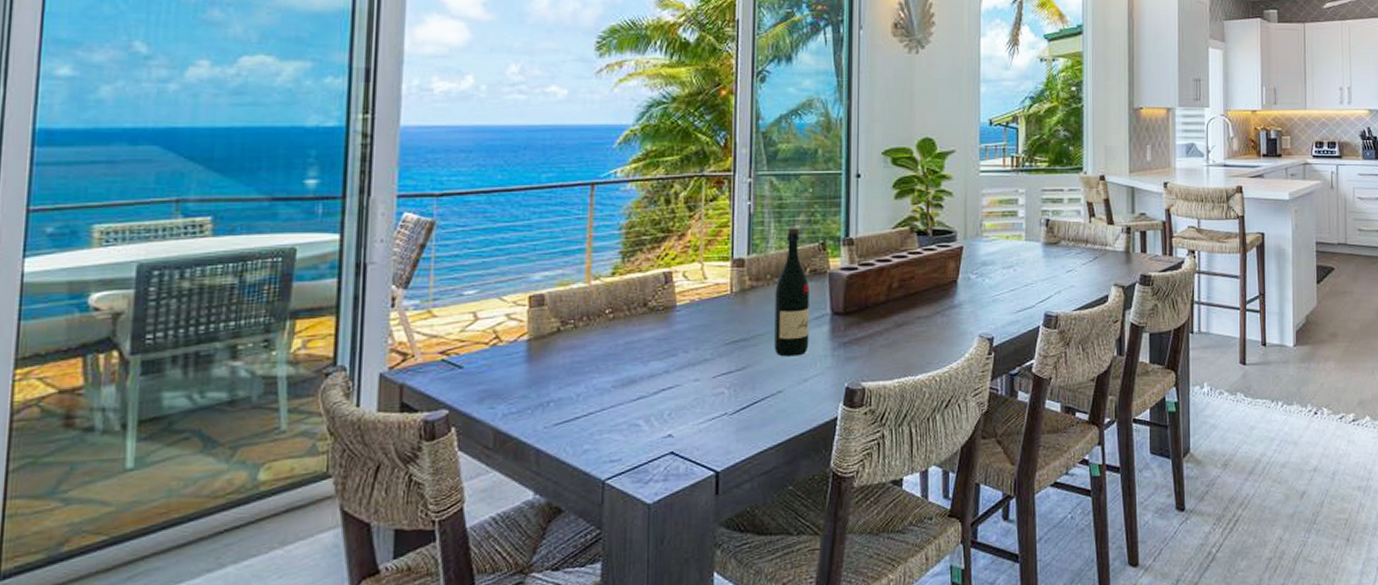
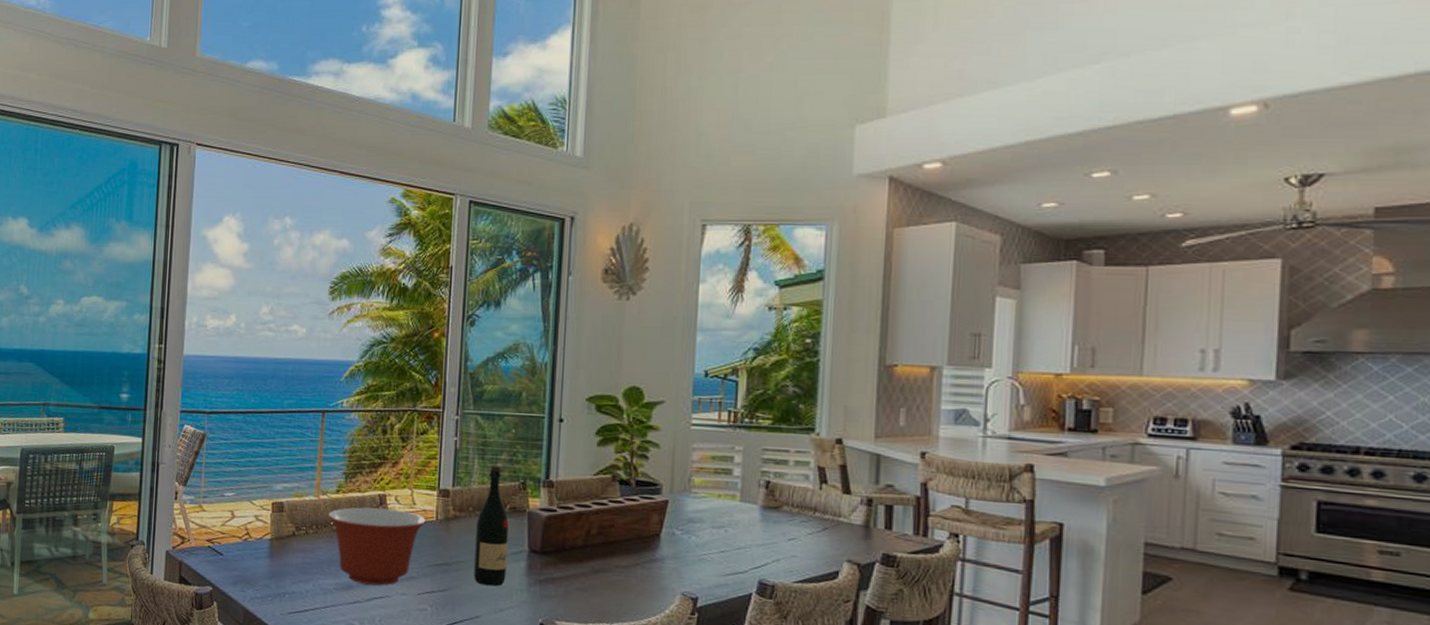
mixing bowl: none [602,287,719,376] -> present [328,507,426,586]

